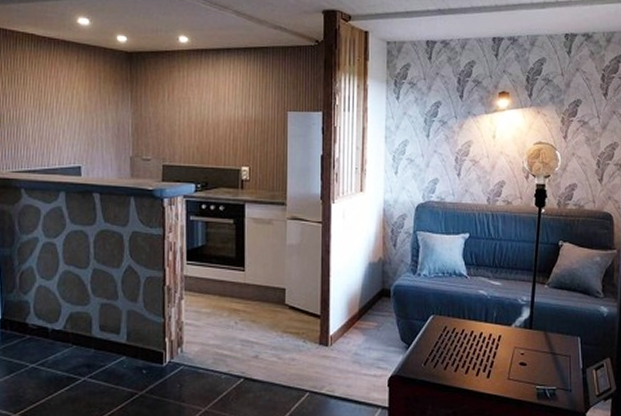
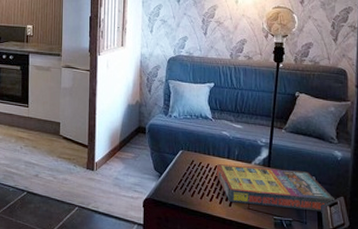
game compilation box: none [473,329,603,377] -> present [217,164,337,212]

